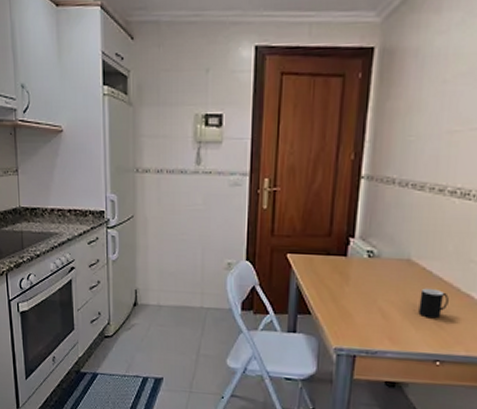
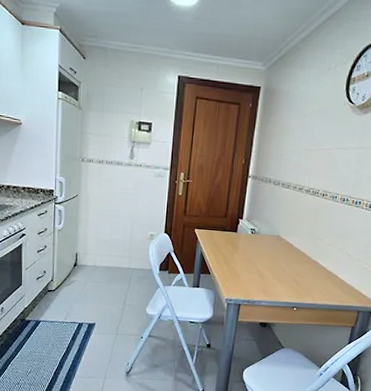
cup: present [418,288,449,319] -> none [283,256,303,278]

